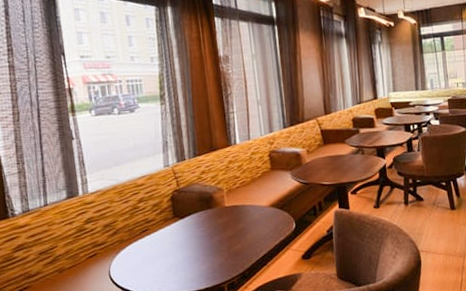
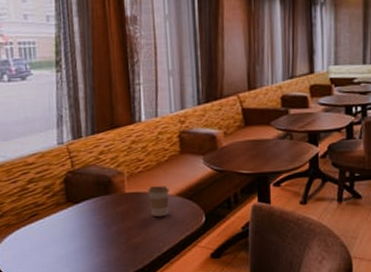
coffee cup: none [245,198,264,226] -> present [148,186,169,216]

